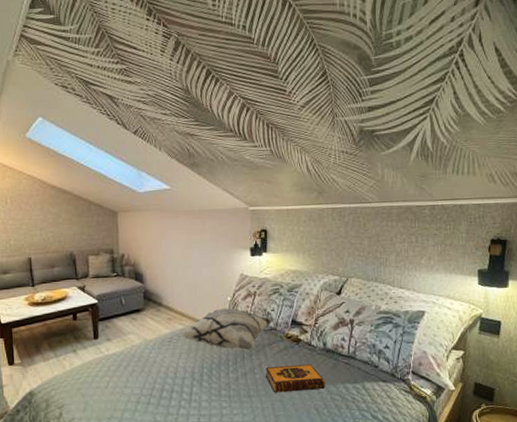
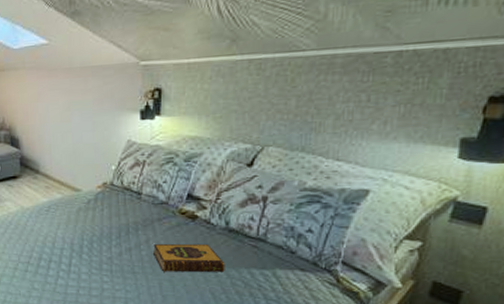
decorative pillow: present [181,308,274,350] -> none [60,178,165,224]

